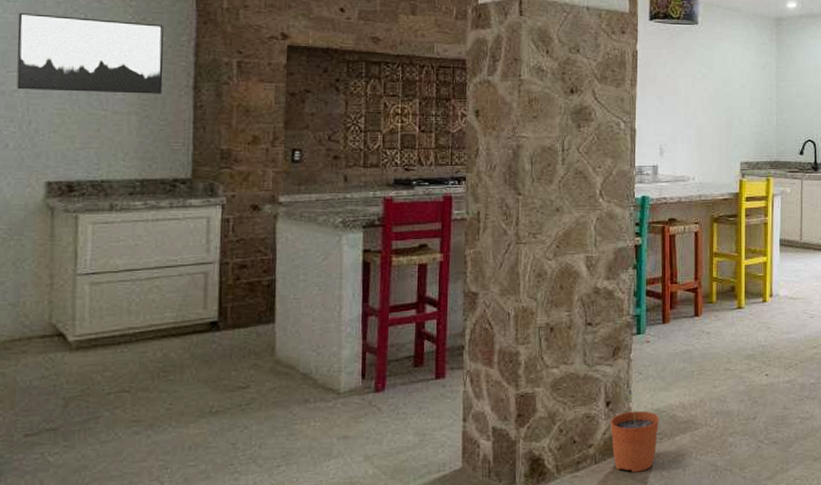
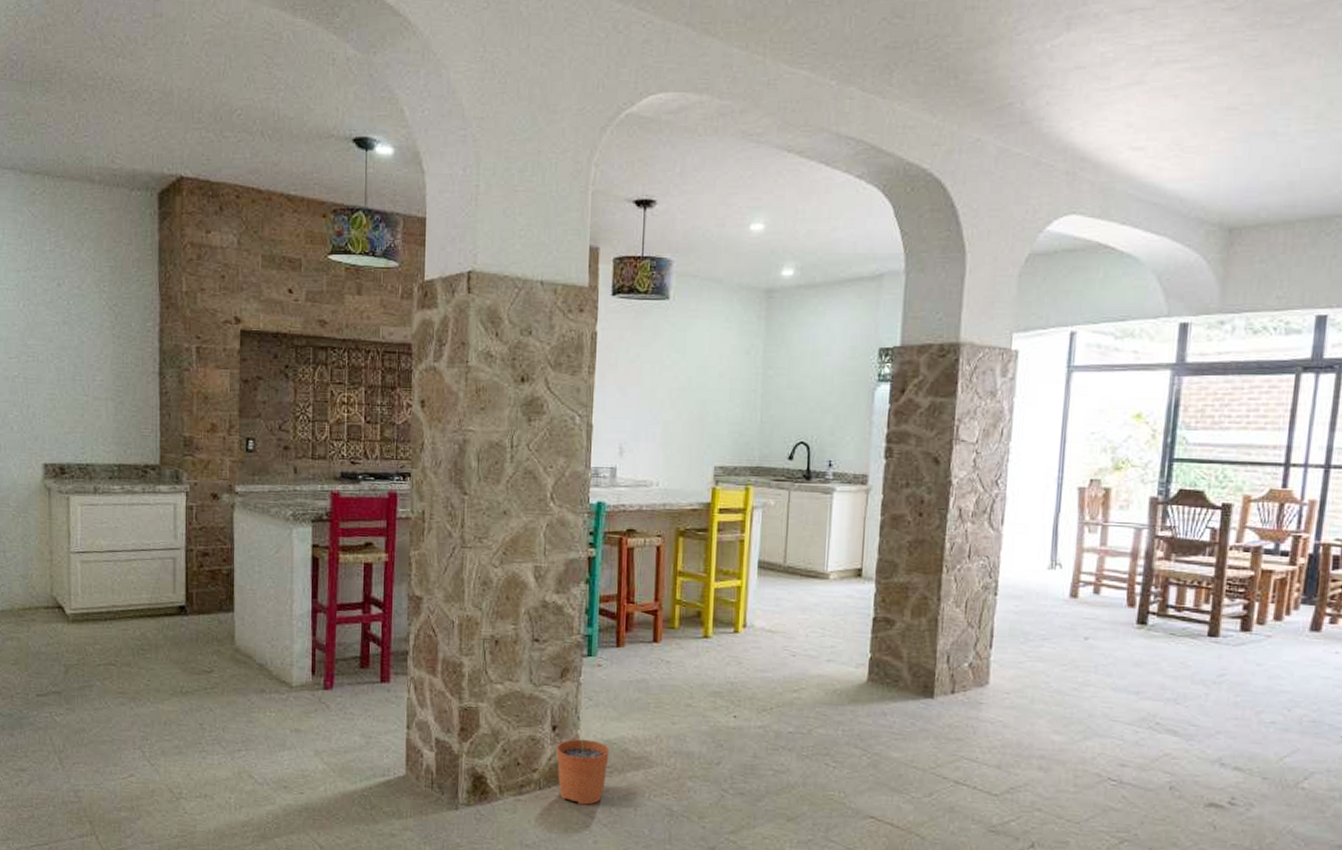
wall art: present [16,13,164,94] -> none [15,301,133,380]

